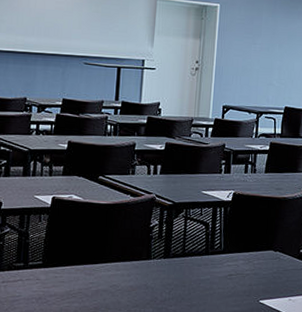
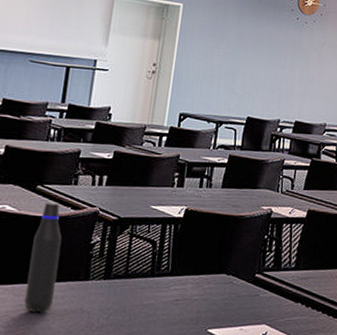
water bottle: none [94,190,124,289] -> present [24,201,62,313]

